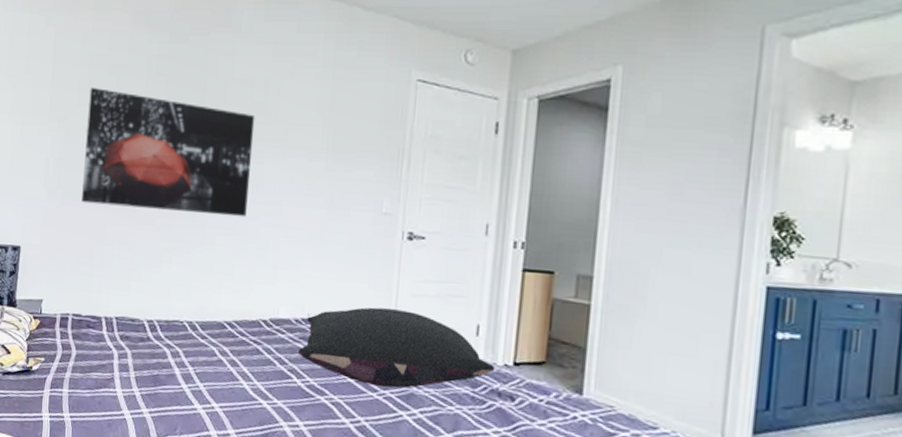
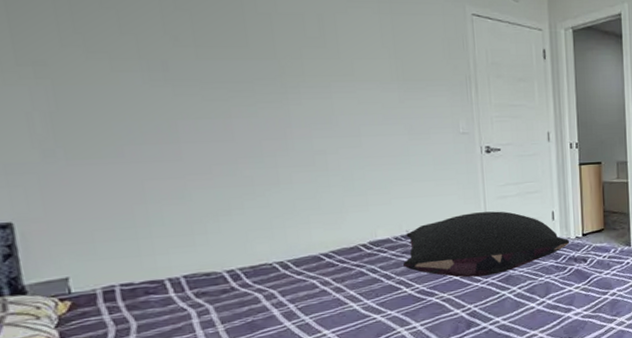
wall art: present [82,87,255,218] -> none [76,23,323,161]

